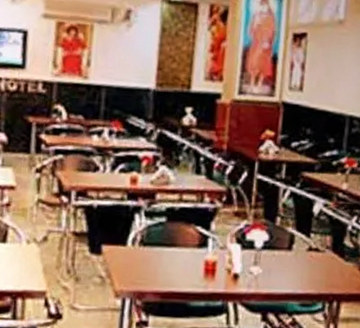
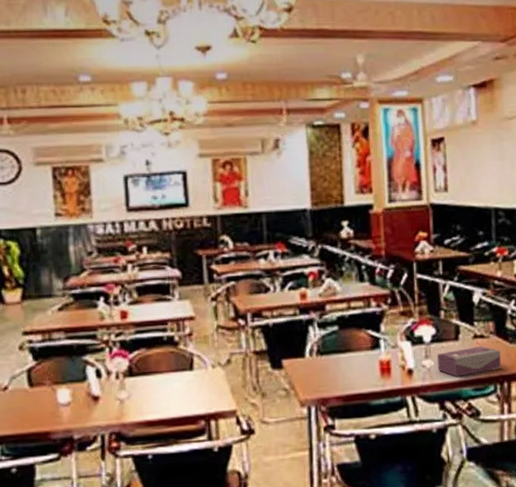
tissue box: none [265,260,334,289] -> present [437,346,501,377]

